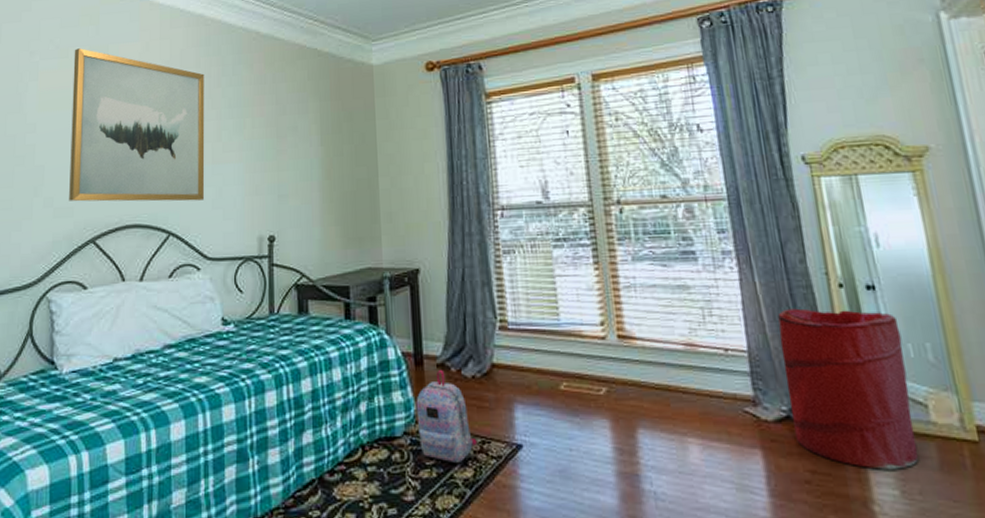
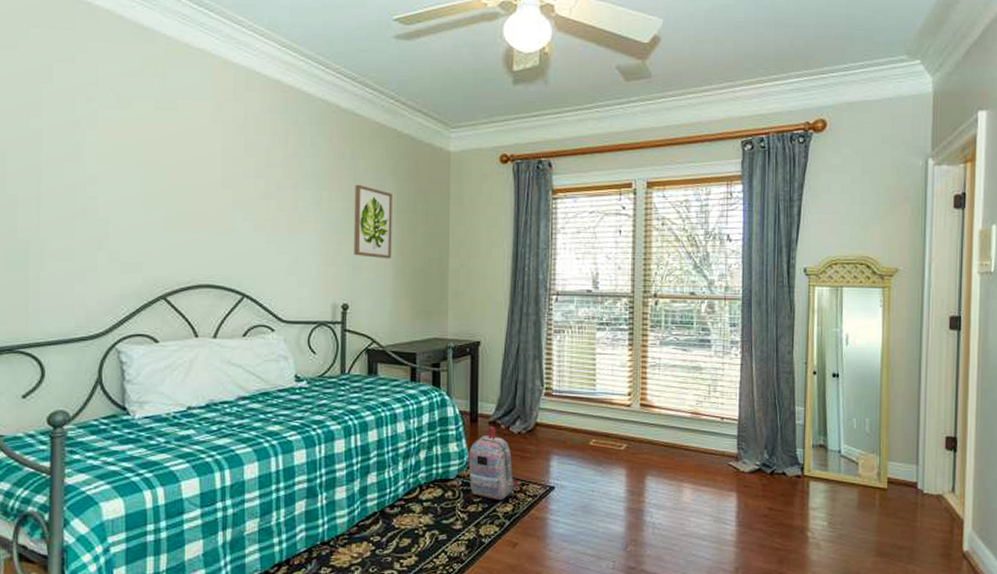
wall art: present [69,48,205,202] -> none [137,100,281,267]
wall art: none [277,108,318,184] -> present [354,184,392,259]
laundry hamper: present [778,308,919,470] -> none [762,389,850,508]

